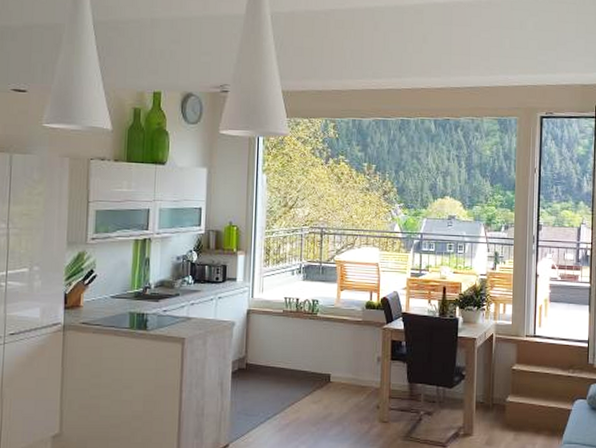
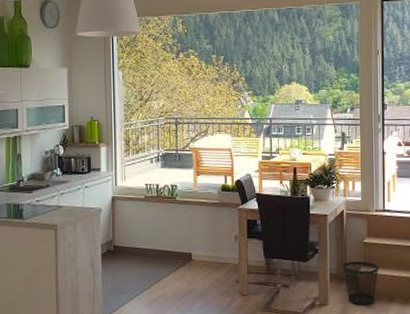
wastebasket: none [489,388,527,436] -> present [342,261,379,305]

